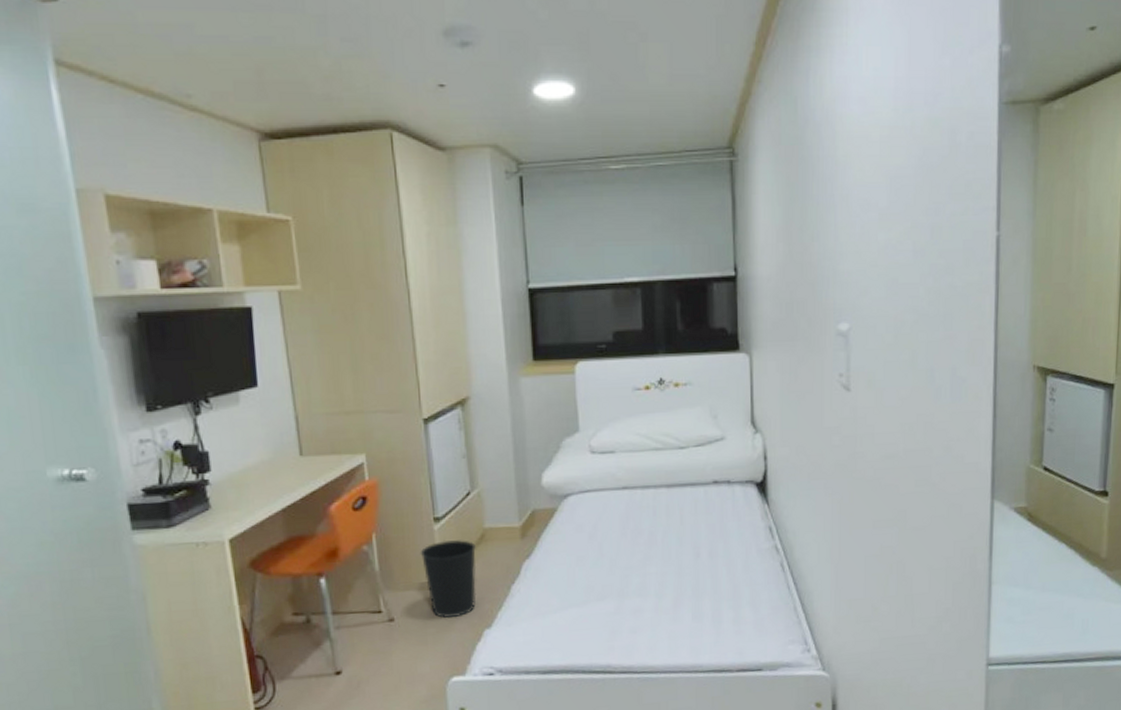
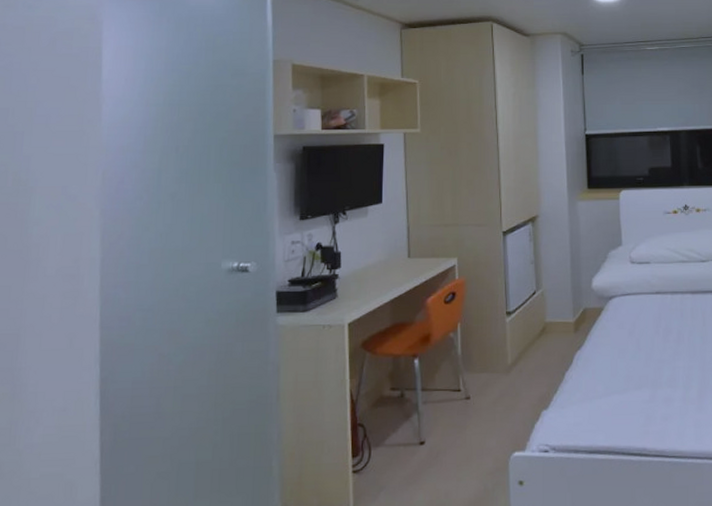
wastebasket: present [420,540,477,619] -> none [494,331,538,399]

